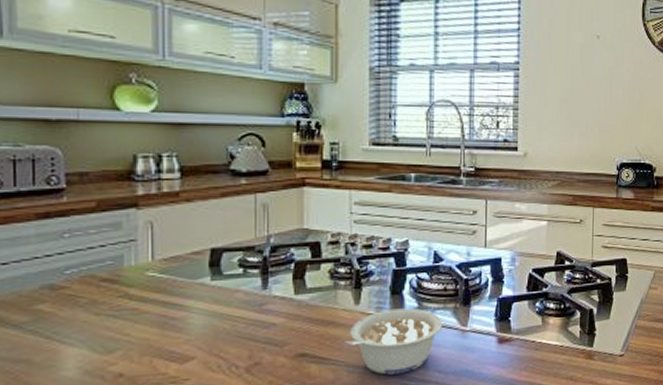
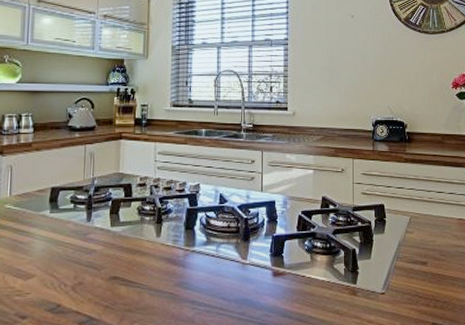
legume: present [345,308,443,375] -> none [148,242,227,299]

